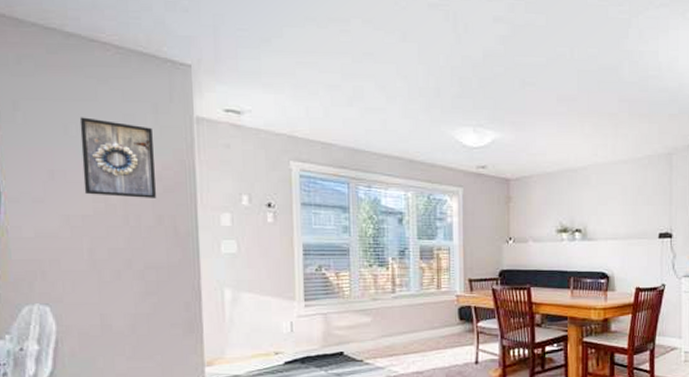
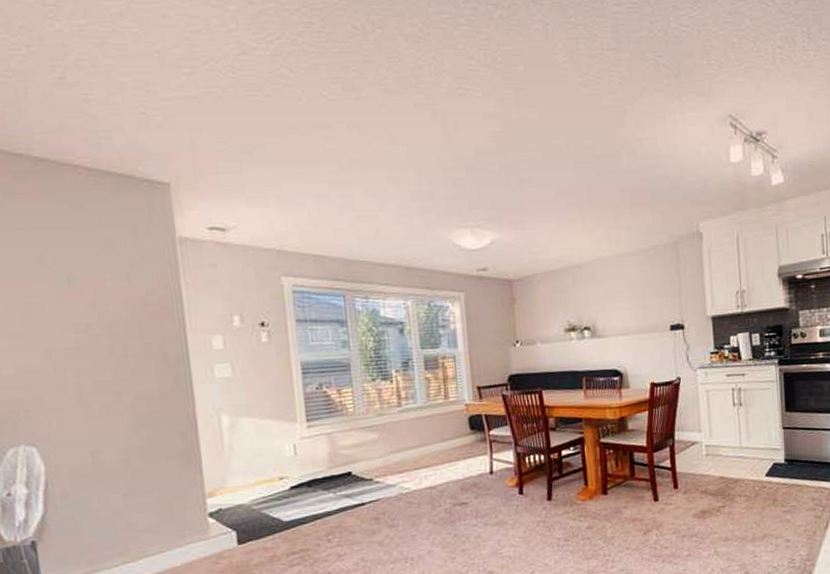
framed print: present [79,117,156,198] -> none [54,245,142,327]

